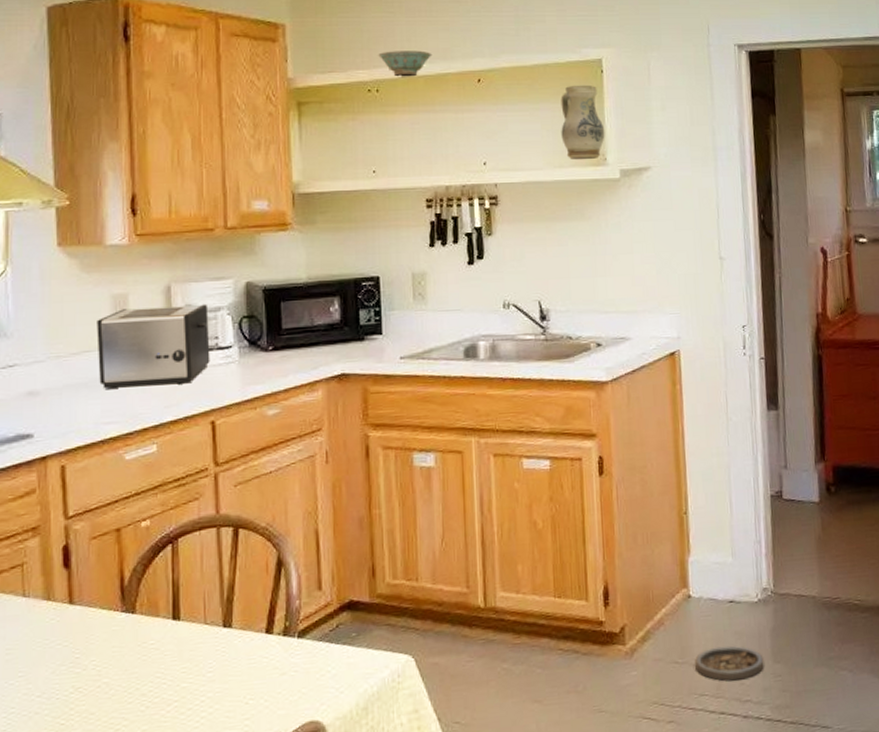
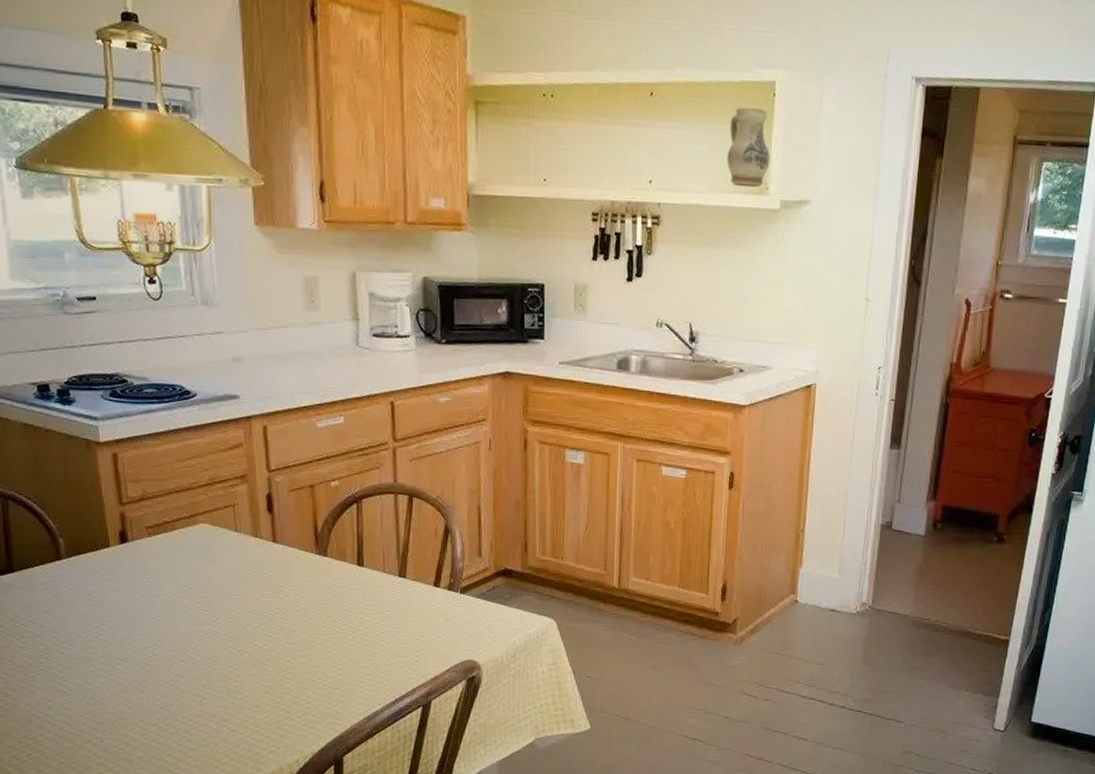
toaster: present [96,304,210,389] -> none [291,291,391,366]
ceramic bowl: present [378,50,433,77] -> none [555,54,608,84]
pet bowl: present [695,646,764,681] -> none [794,646,854,675]

